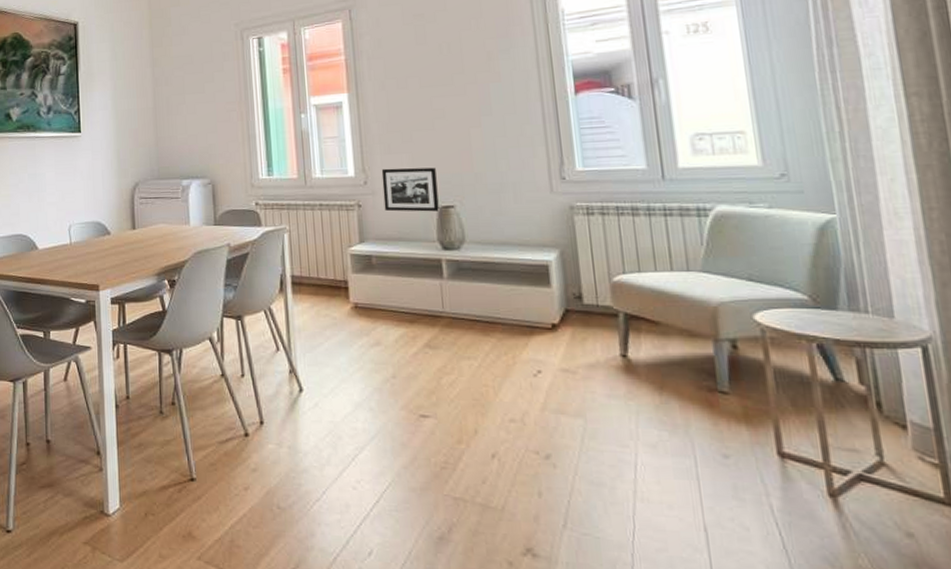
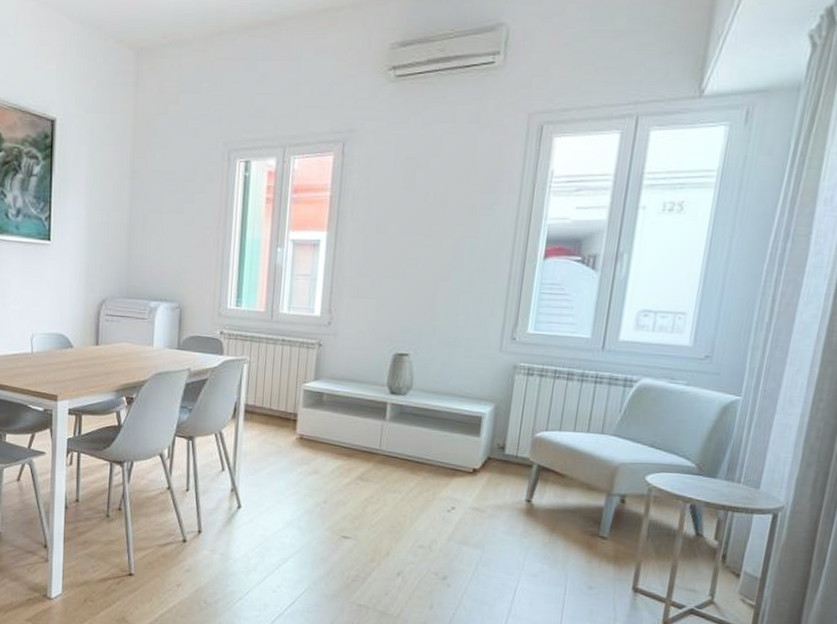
picture frame: present [381,167,439,212] -> none [343,311,398,358]

